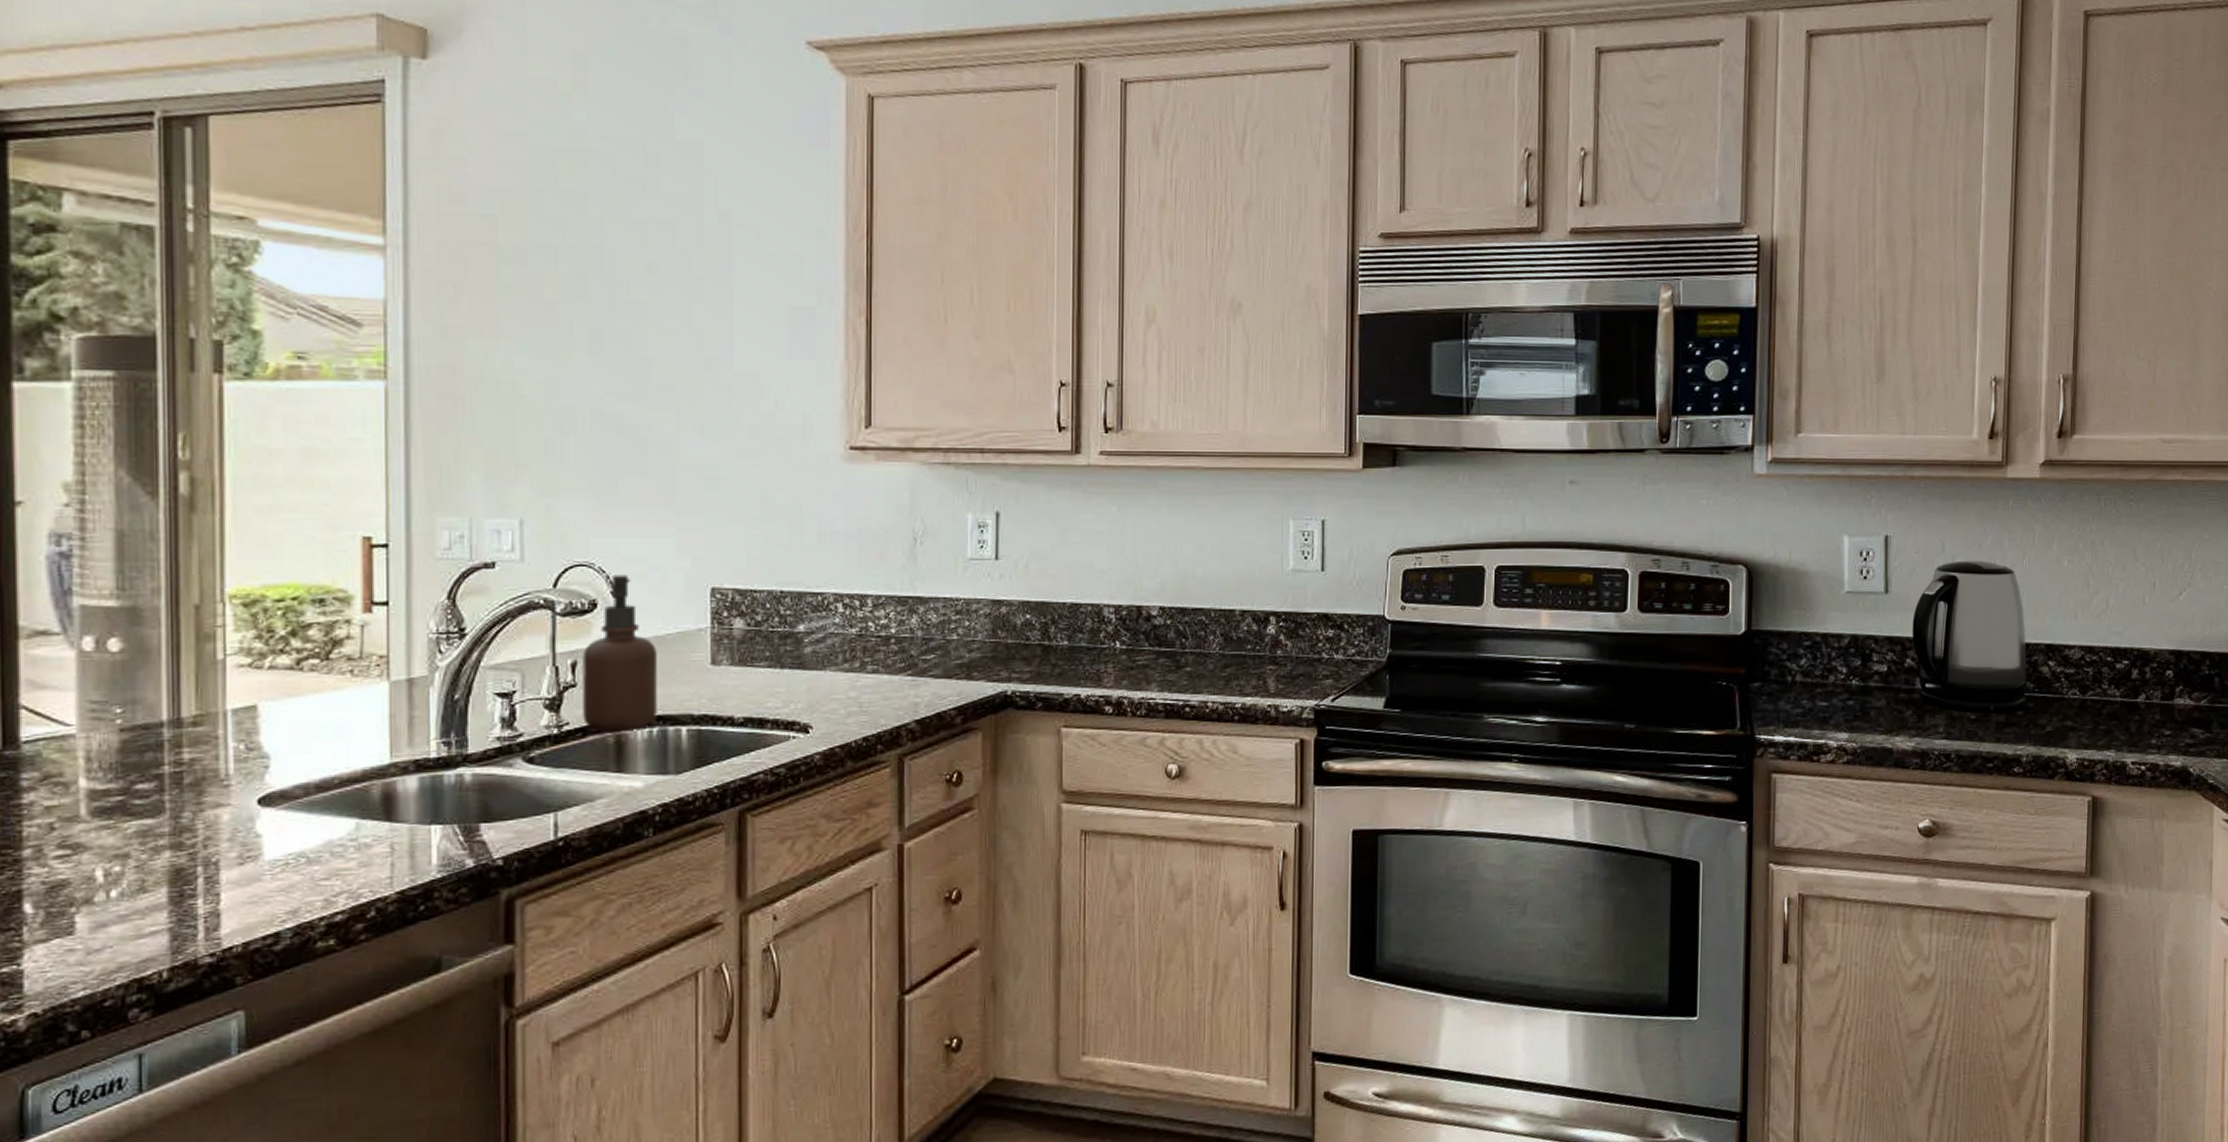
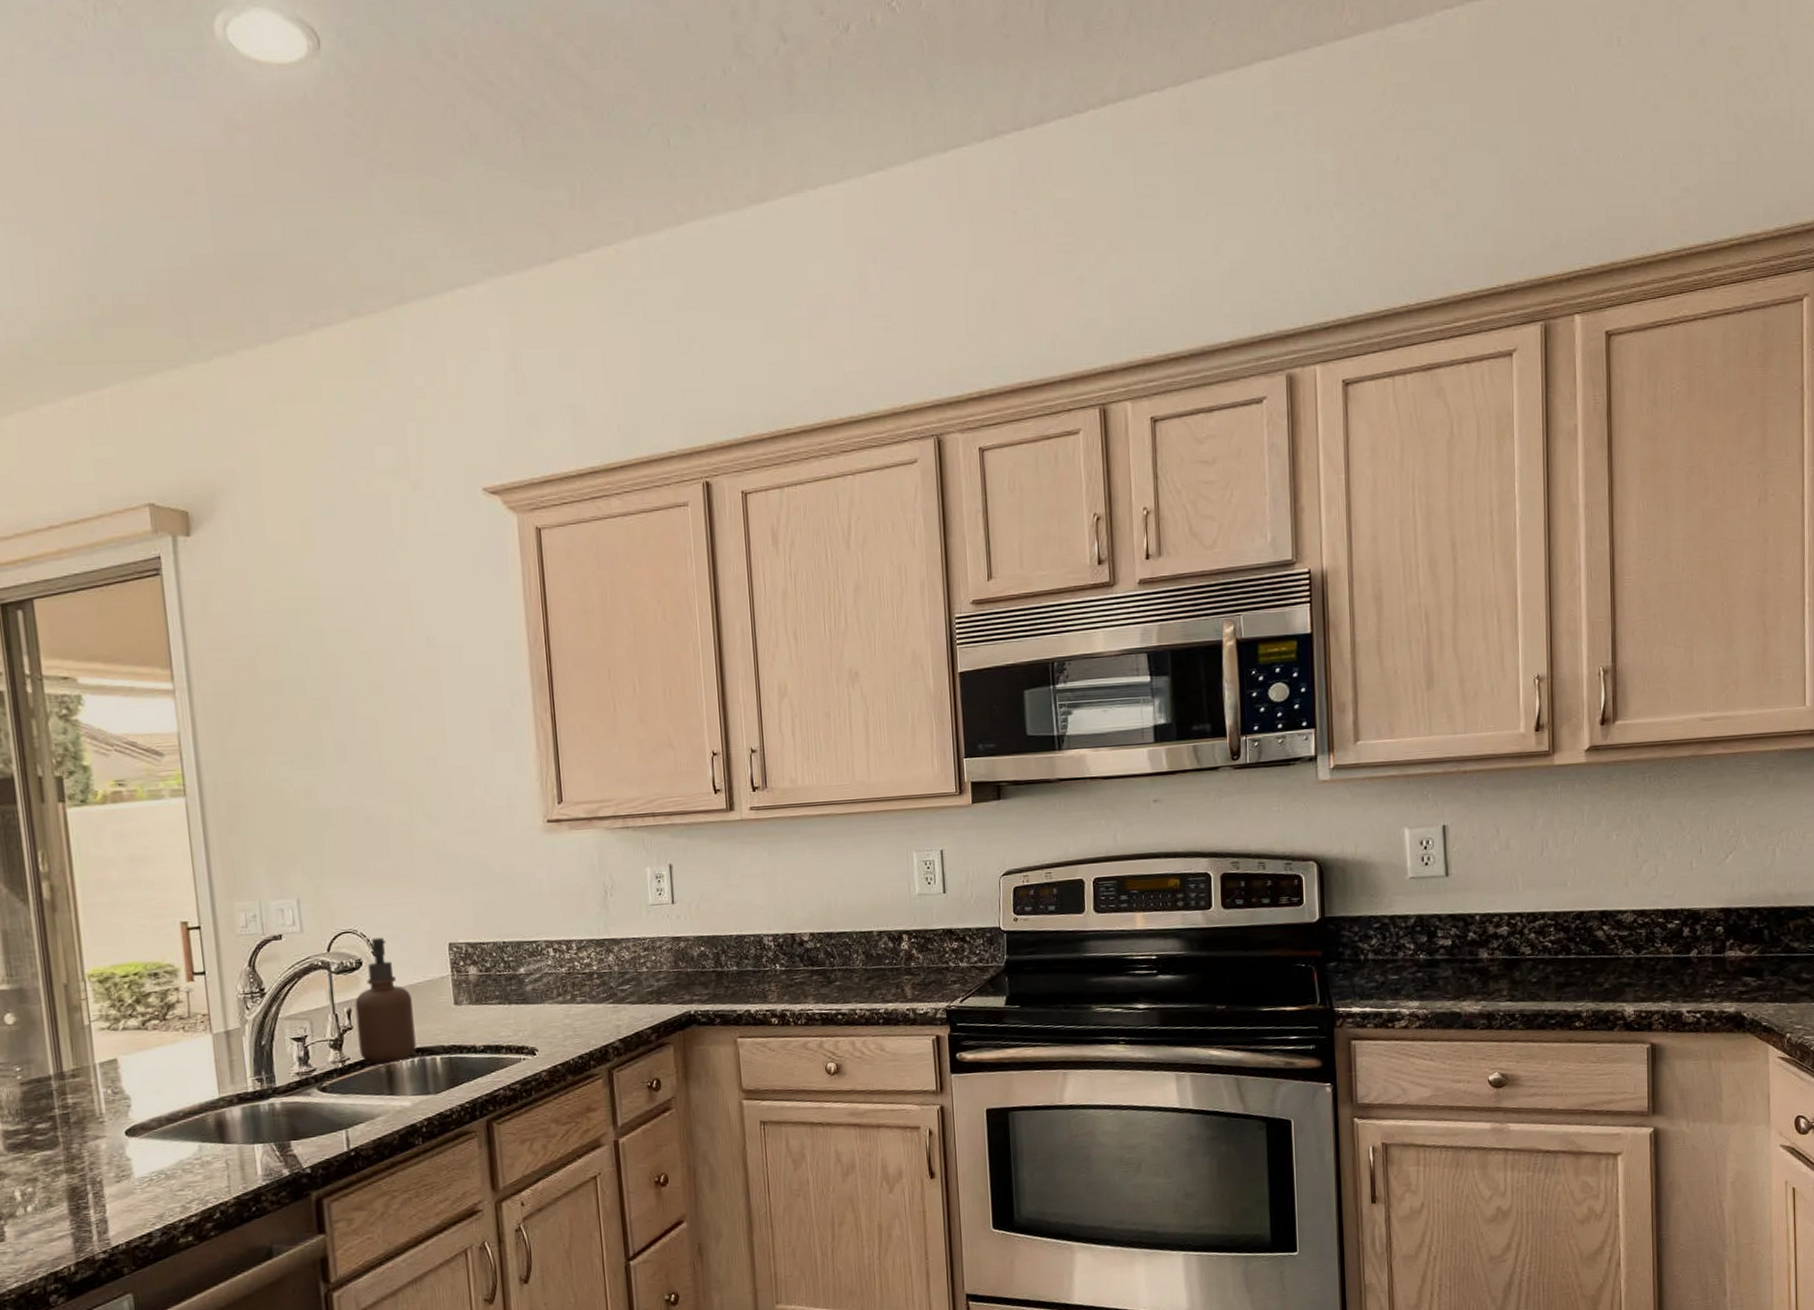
kettle: present [1912,560,2028,715] -> none [1472,840,1585,977]

